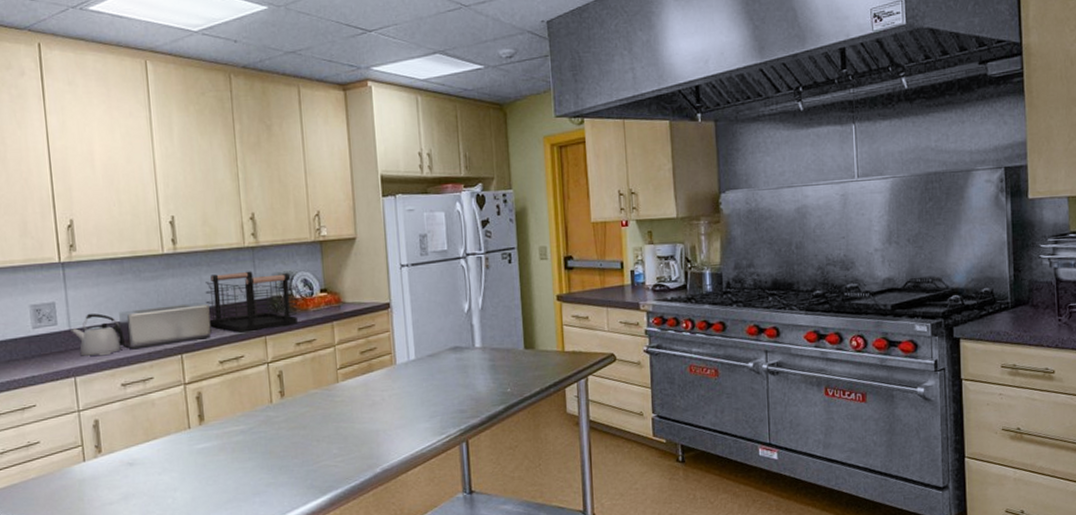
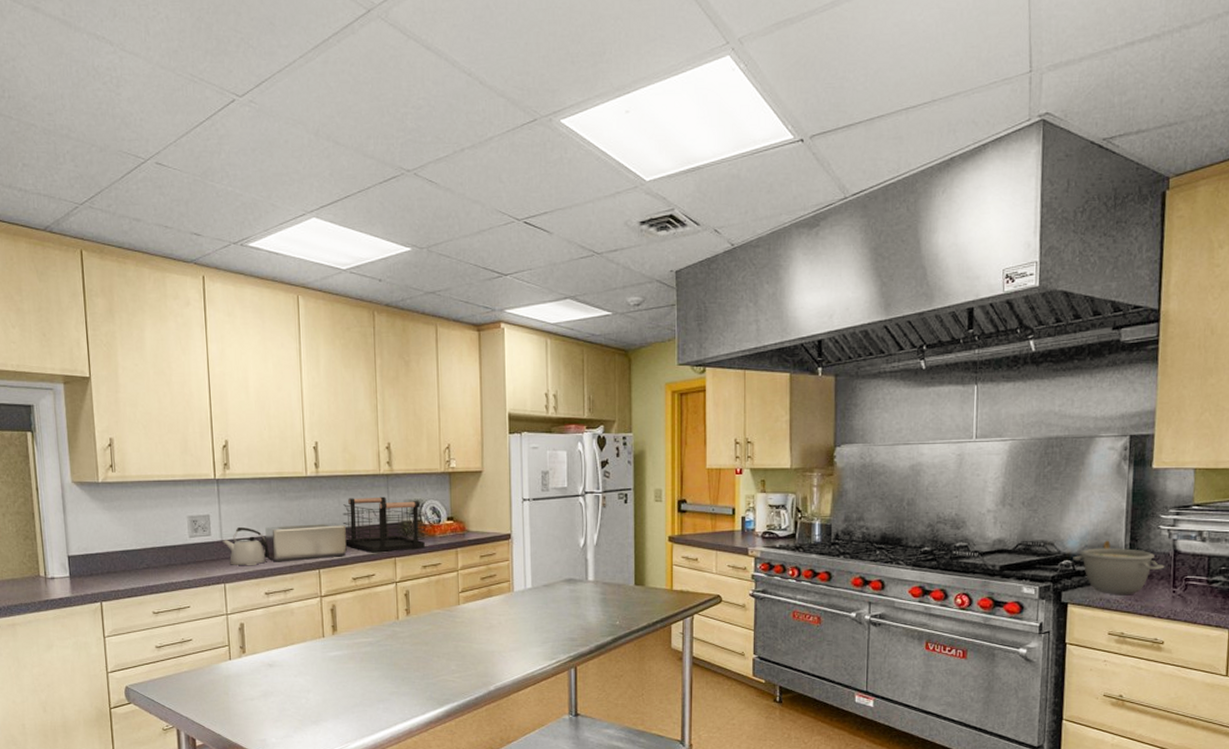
cooking pot: none [961,272,1049,328] -> present [1073,540,1165,596]

